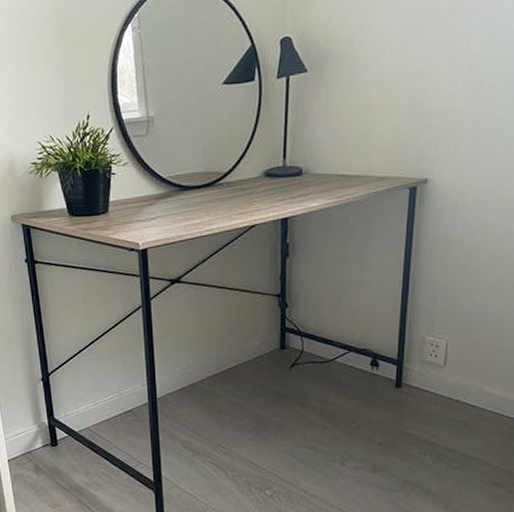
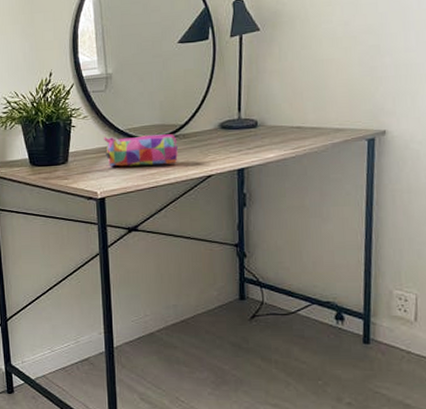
pencil case: none [145,182,223,217] -> present [104,134,179,167]

